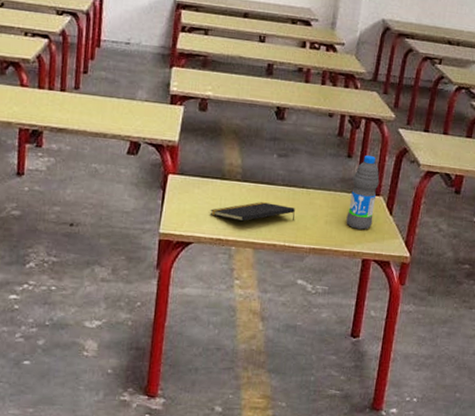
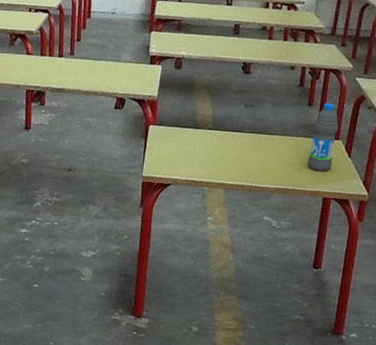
notepad: present [210,202,295,222] -> none [185,147,261,165]

